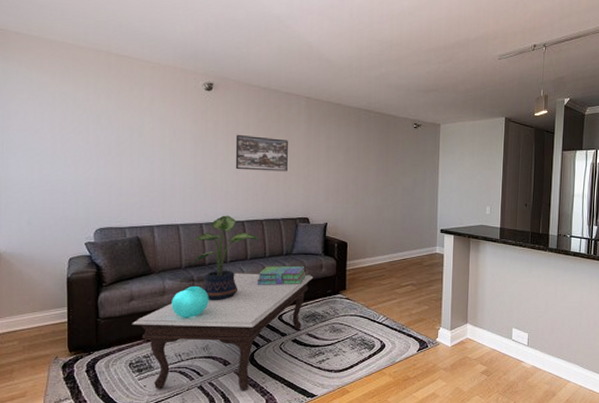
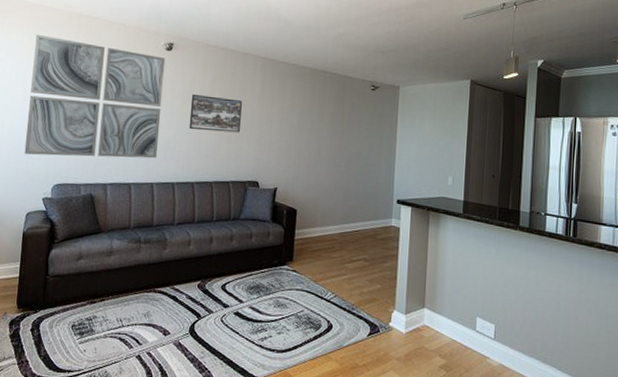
wall art: none [59,73,206,200] -> present [24,34,166,159]
coffee table: present [132,273,314,390] -> none [78,236,260,364]
decorative sphere: present [171,285,209,318] -> none [117,247,154,281]
potted plant: present [191,215,258,301] -> none [139,175,207,265]
stack of books: present [256,266,307,285] -> none [202,231,253,253]

